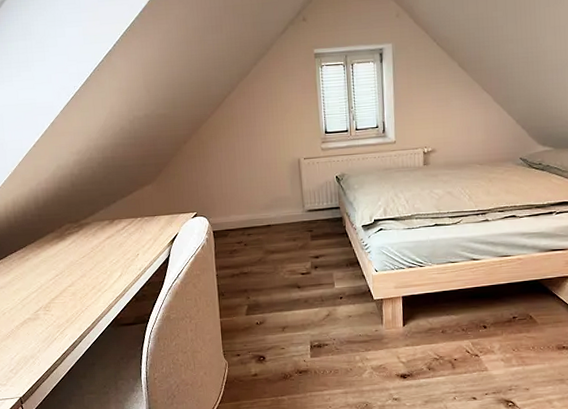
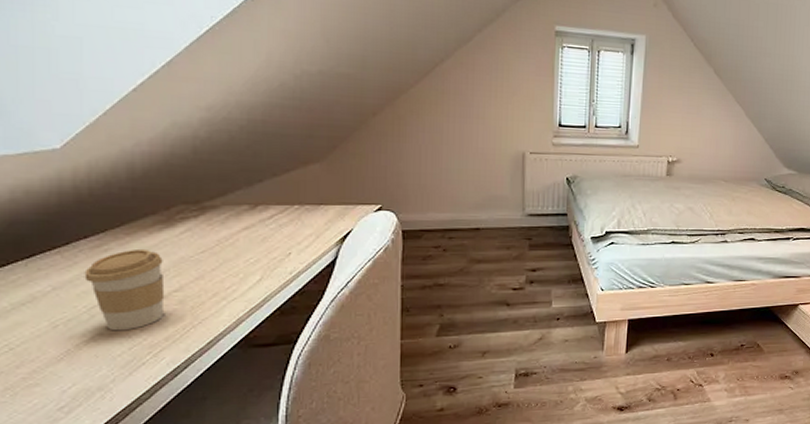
coffee cup: none [17,257,65,316] -> present [84,248,165,331]

